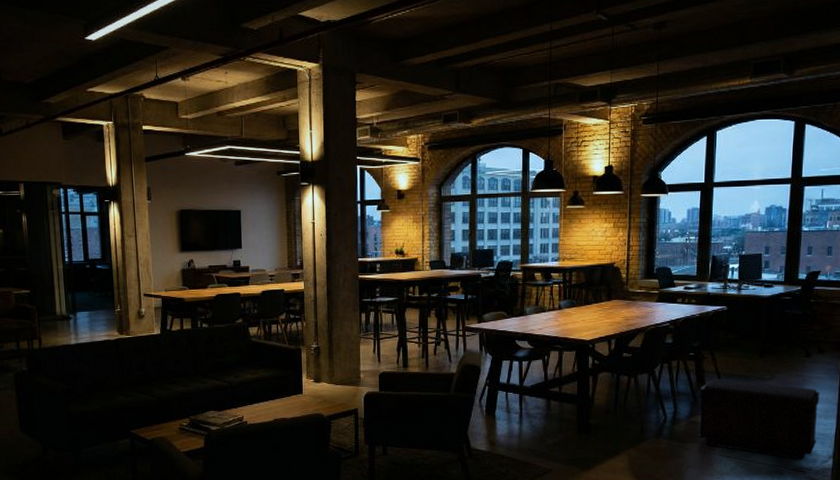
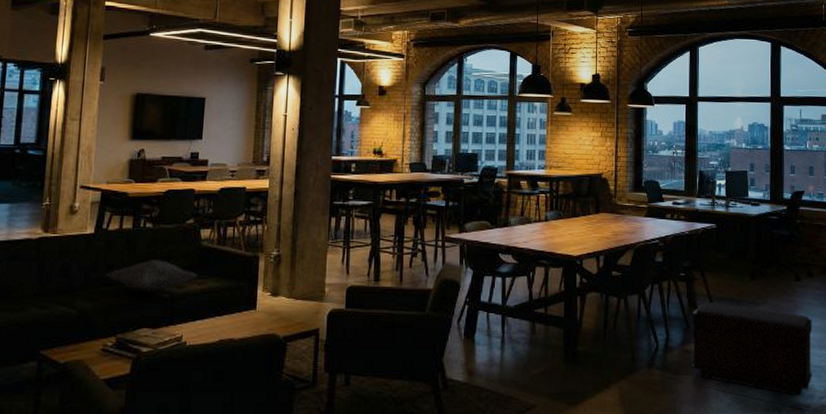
decorative pillow: none [174,354,250,381] -> present [105,259,198,292]

